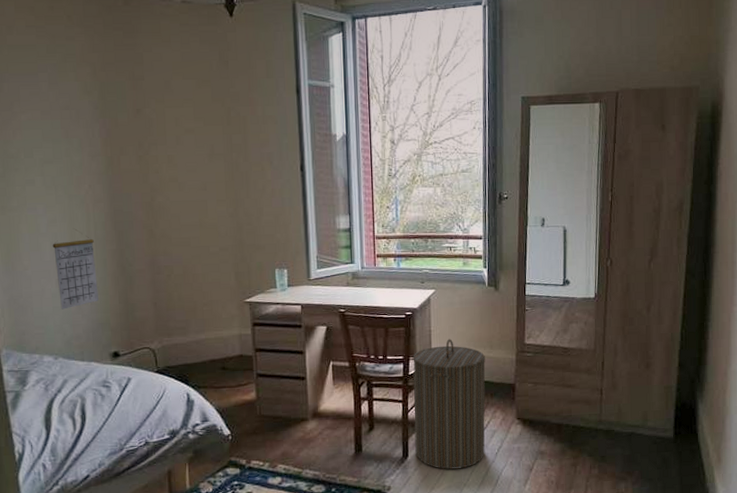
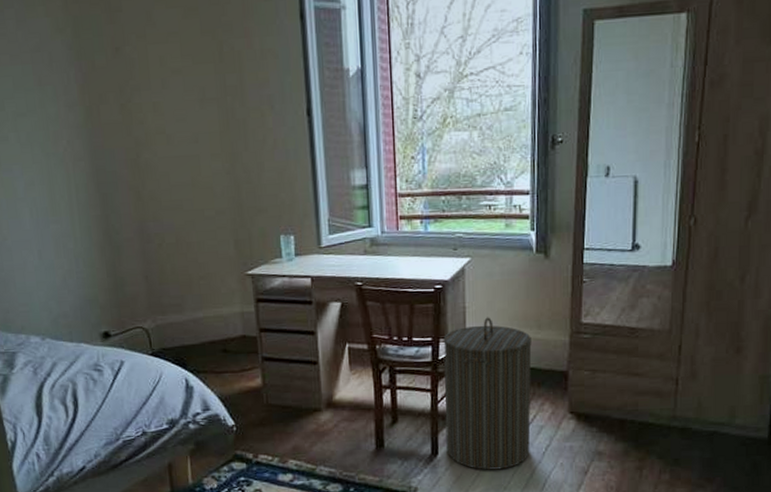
calendar: present [52,229,99,310] -> none [31,193,85,285]

